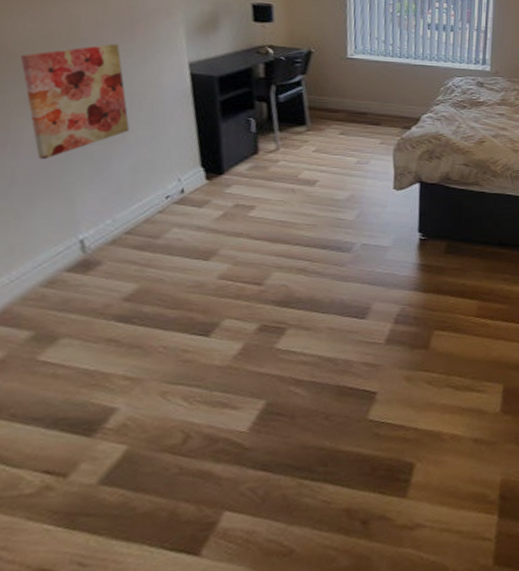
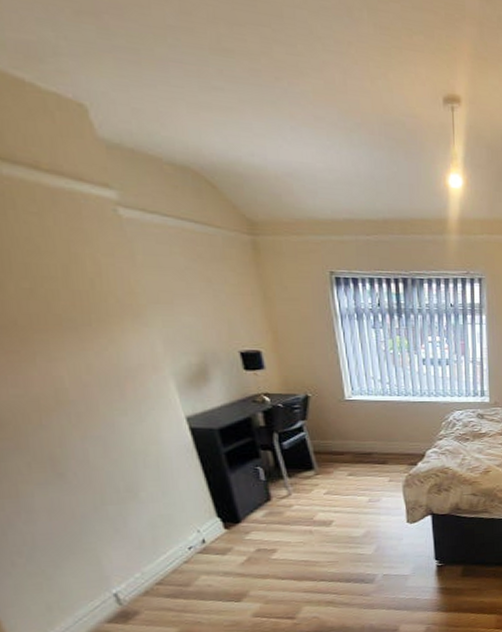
wall art: present [20,44,130,160] -> none [12,404,139,524]

